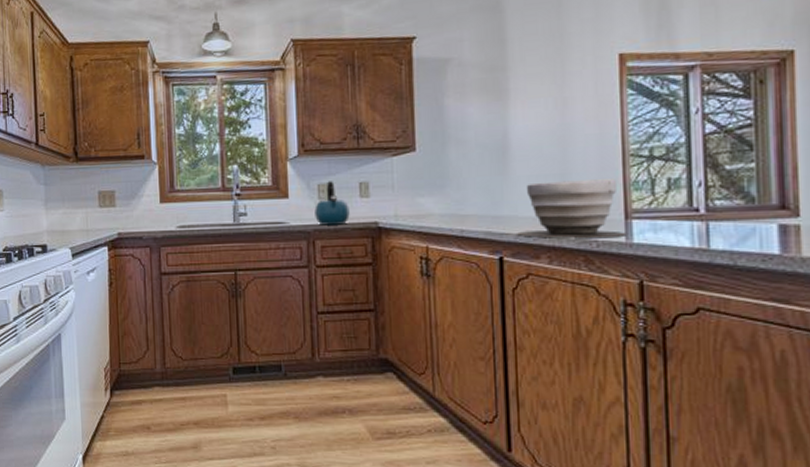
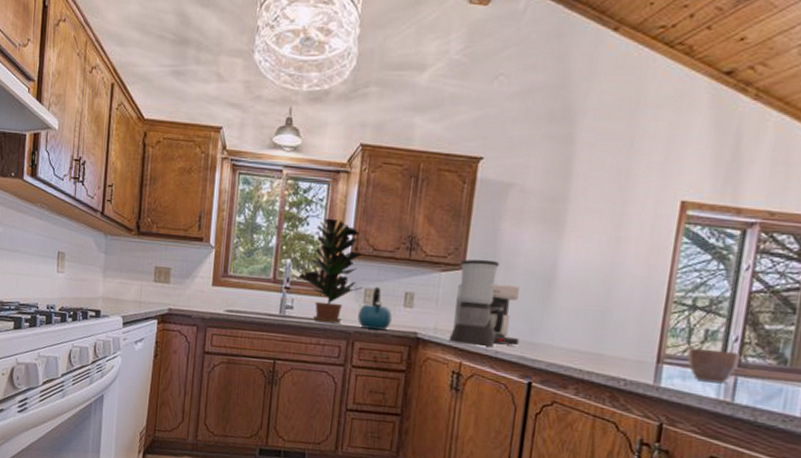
potted plant: none [247,117,315,226] -> present [298,218,363,324]
blender: none [409,137,458,228] -> present [448,259,500,347]
coffee maker: none [412,160,483,223] -> present [453,284,520,346]
planter: present [517,179,627,238] -> none [549,316,656,379]
cup: none [653,197,707,232] -> present [687,347,740,384]

